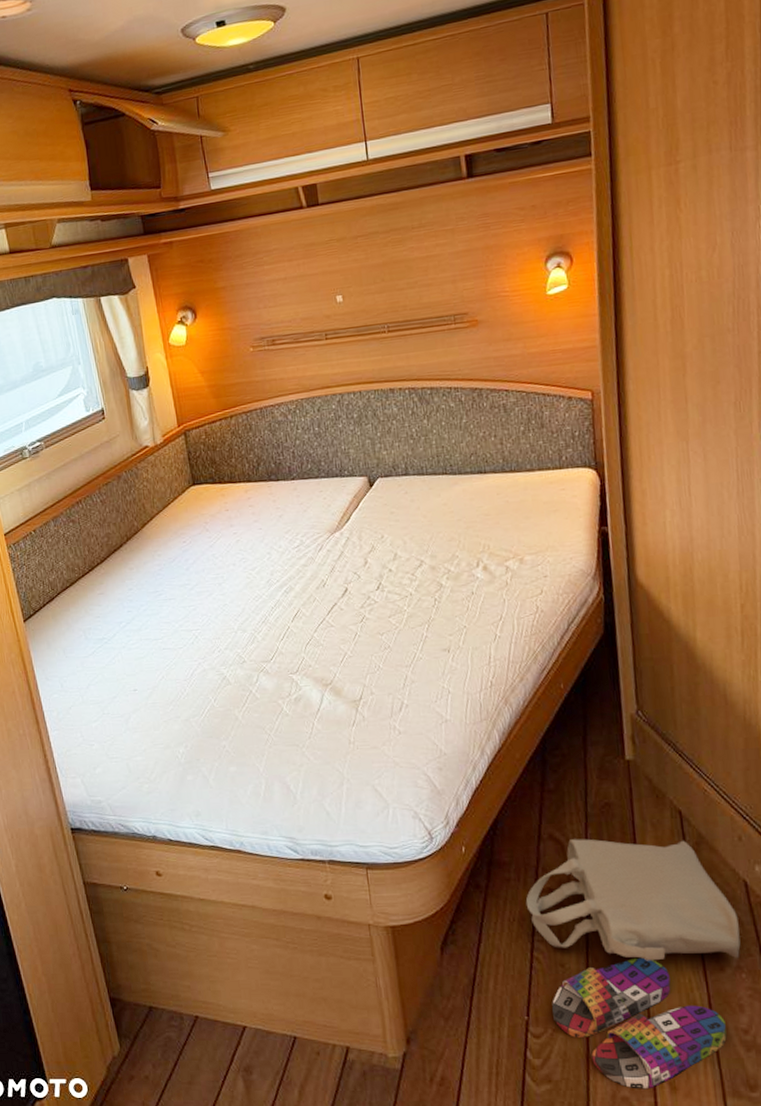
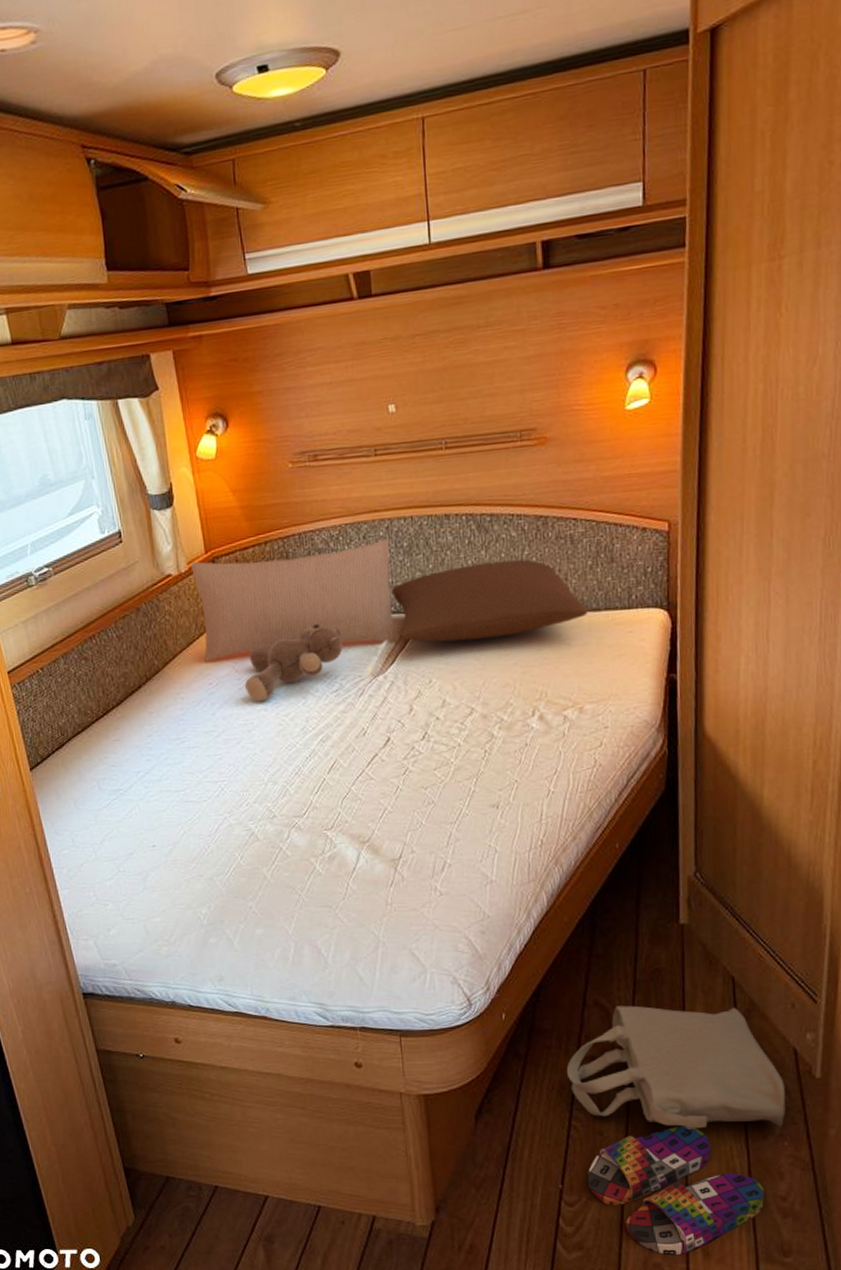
pillow: none [166,411,353,522] -> present [191,539,399,662]
stuffed bear: none [214,486,303,558] -> present [244,623,343,702]
pillow: none [345,427,523,502] -> present [392,559,588,642]

